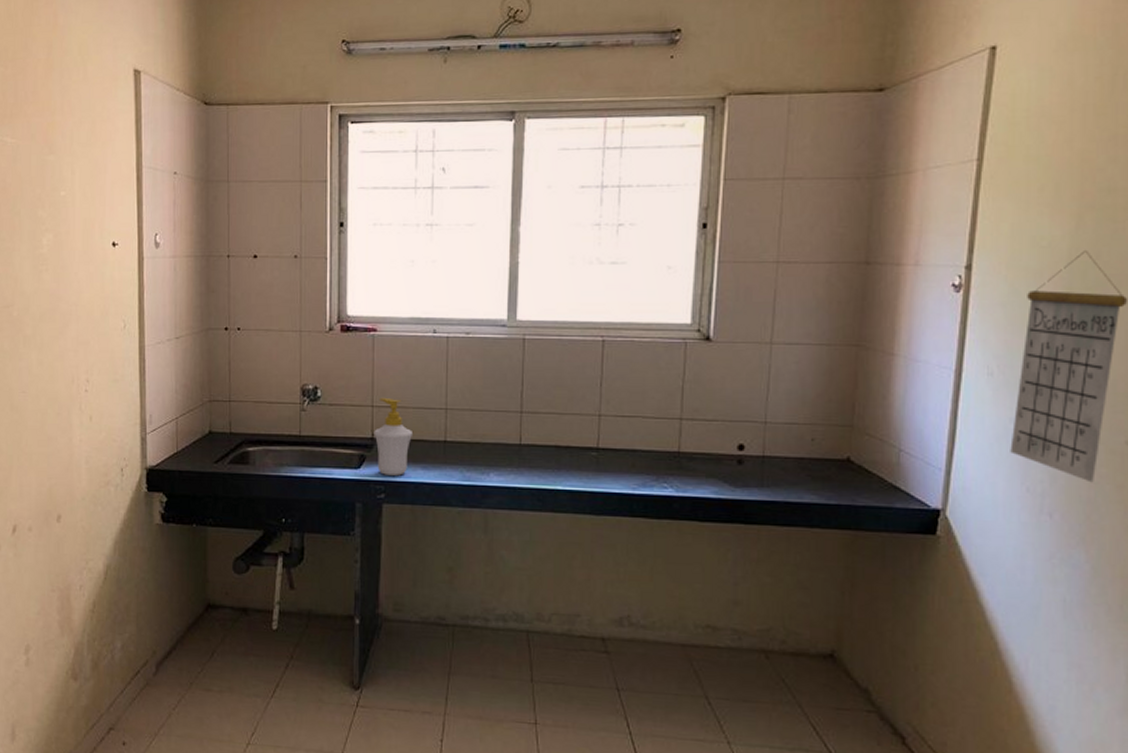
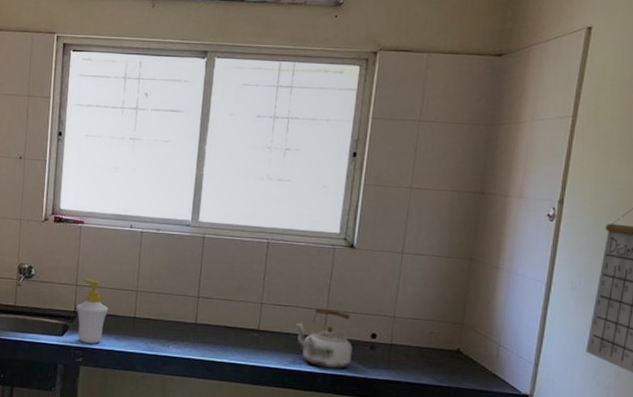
kettle: none [643,416,715,491] -> present [296,307,353,369]

